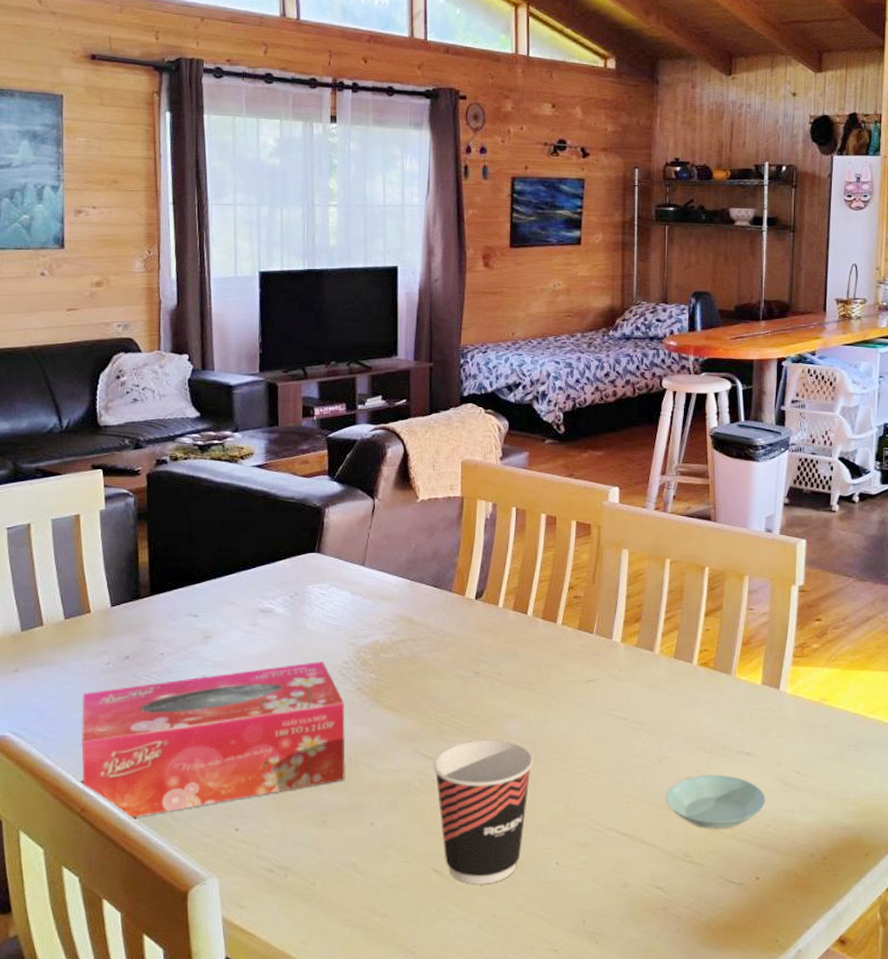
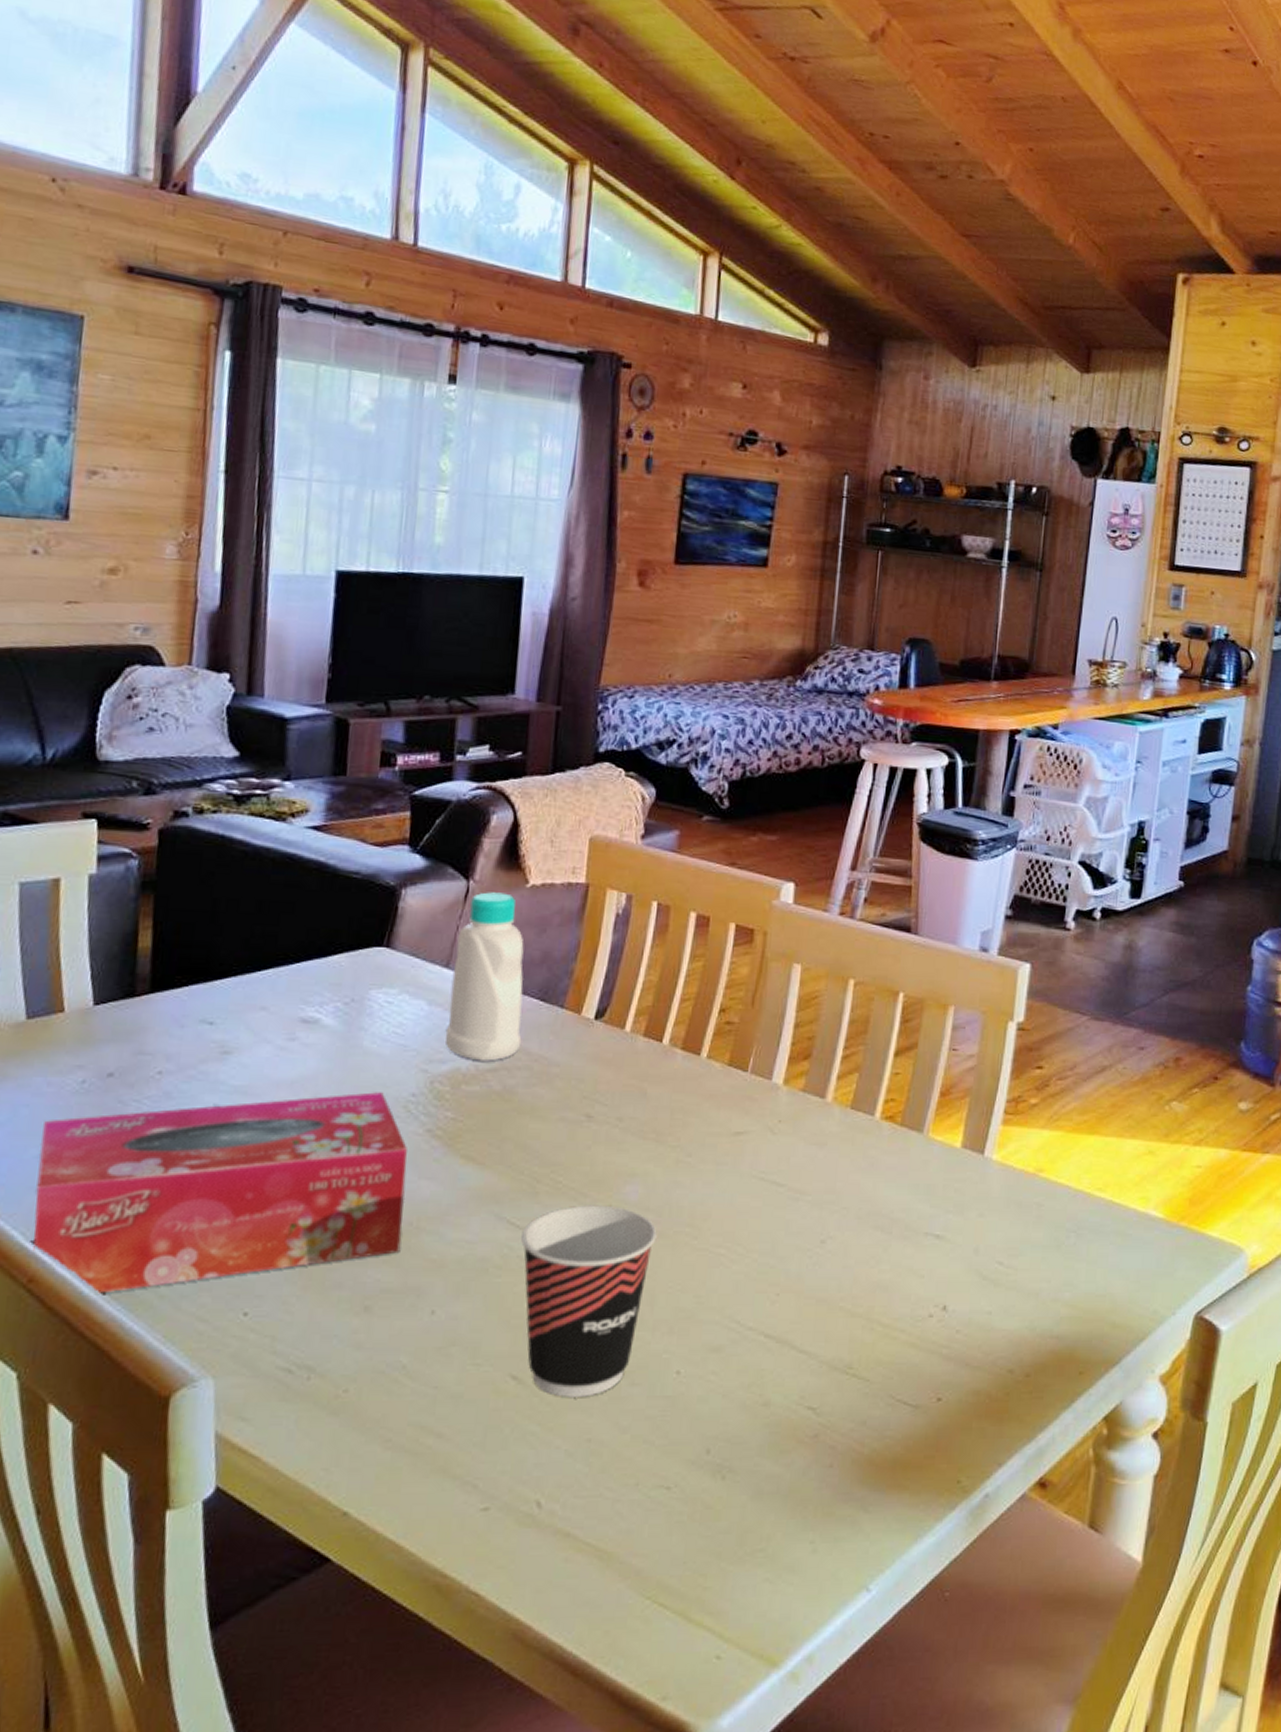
bottle: none [365,507,422,635] -> present [445,892,524,1061]
saucer: present [665,775,766,829] -> none [827,1262,957,1333]

